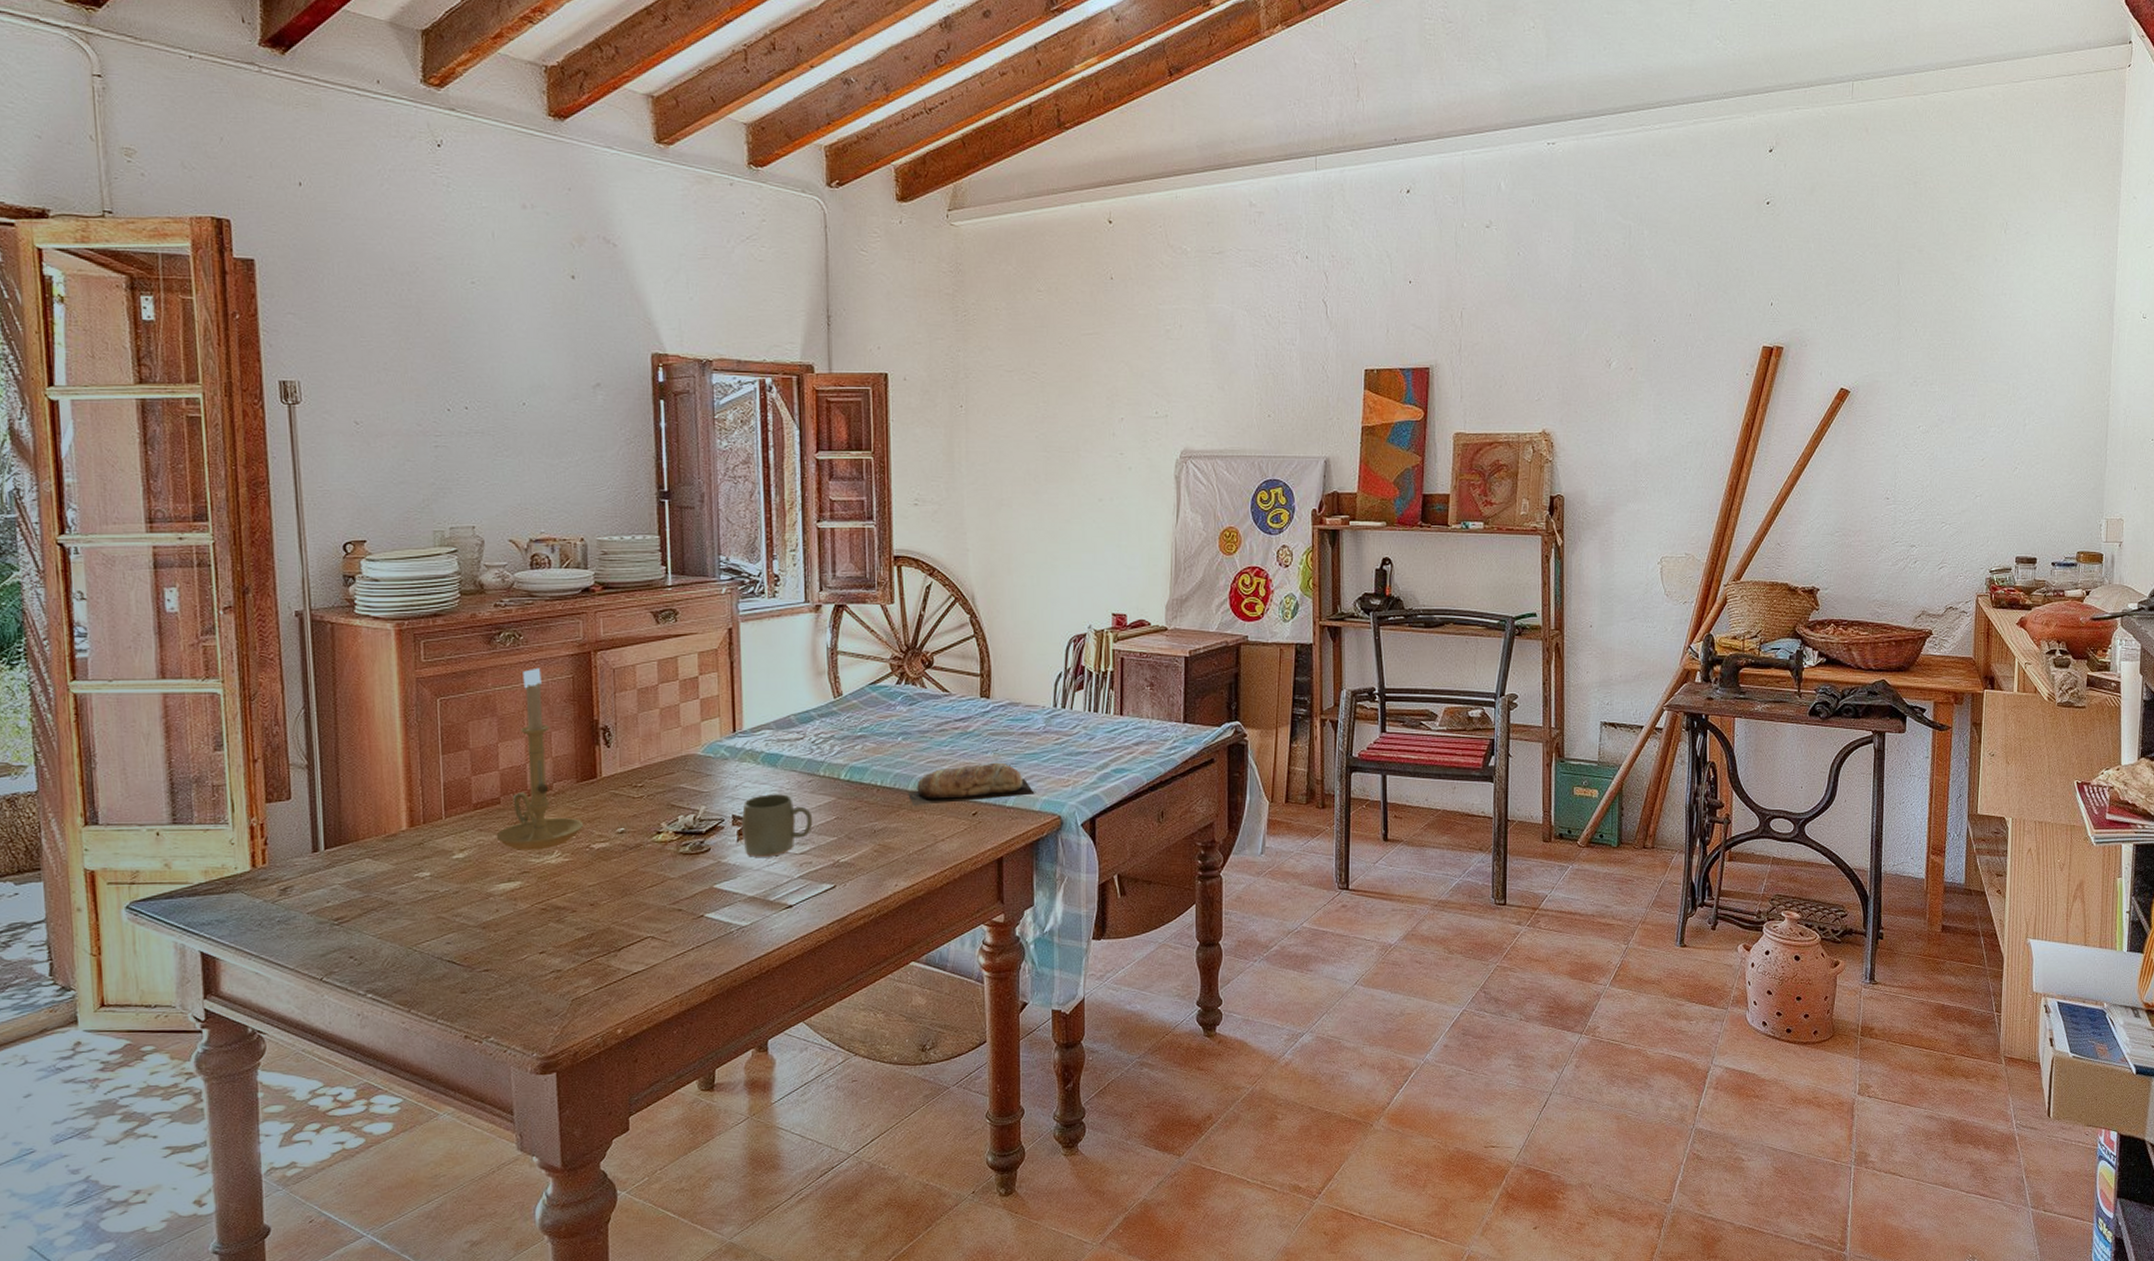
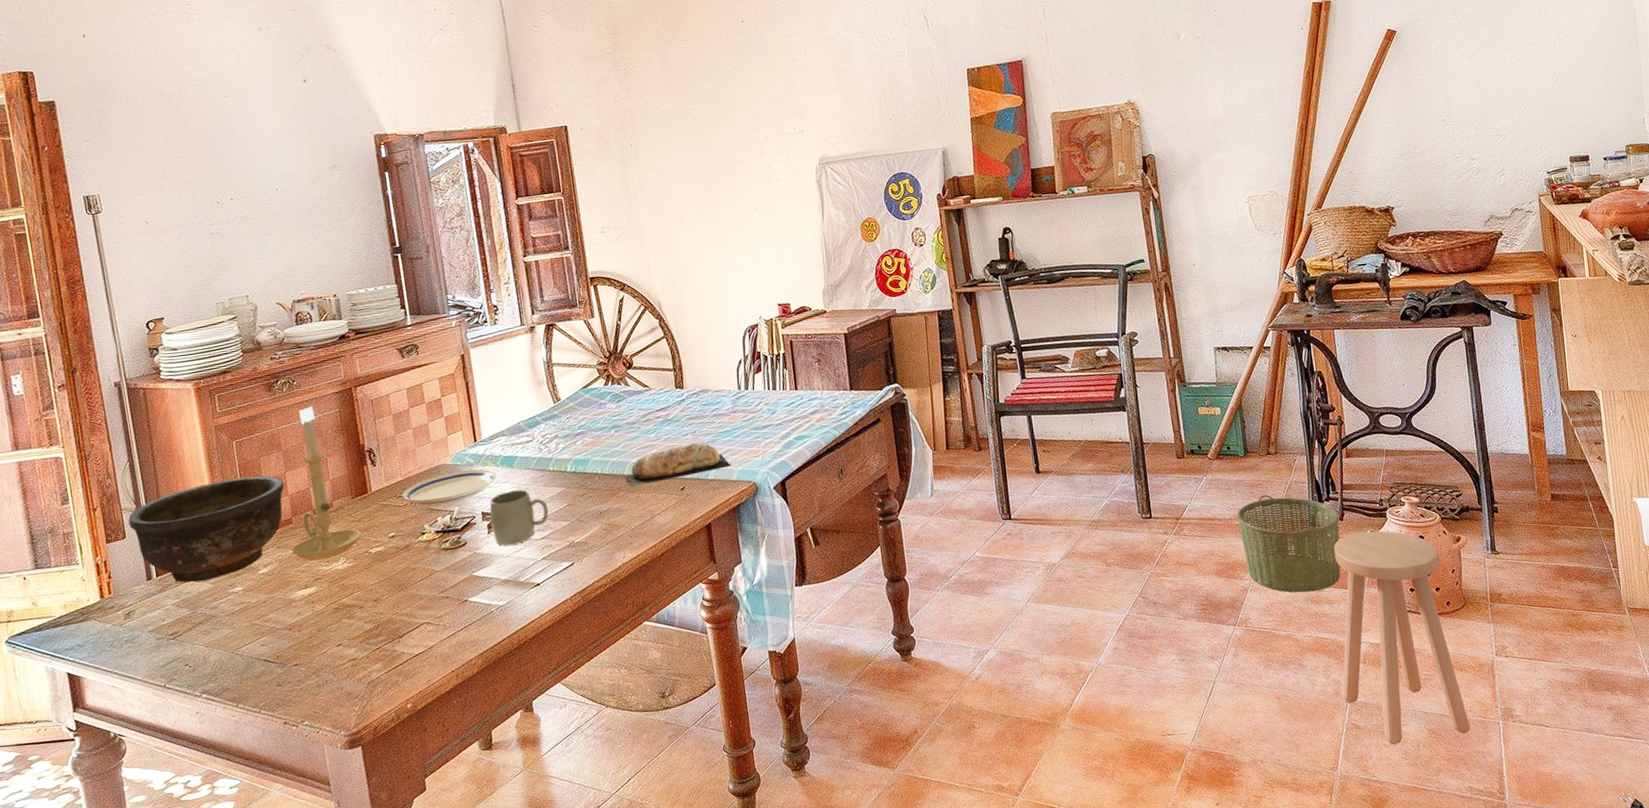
ceramic bowl: none [296,742,496,860] -> present [128,475,285,583]
plate: none [638,764,756,802] -> present [402,469,497,507]
basket: none [1599,892,1712,1005] -> present [1236,494,1341,593]
stool: none [1687,945,1820,1180] -> present [1333,531,1470,745]

